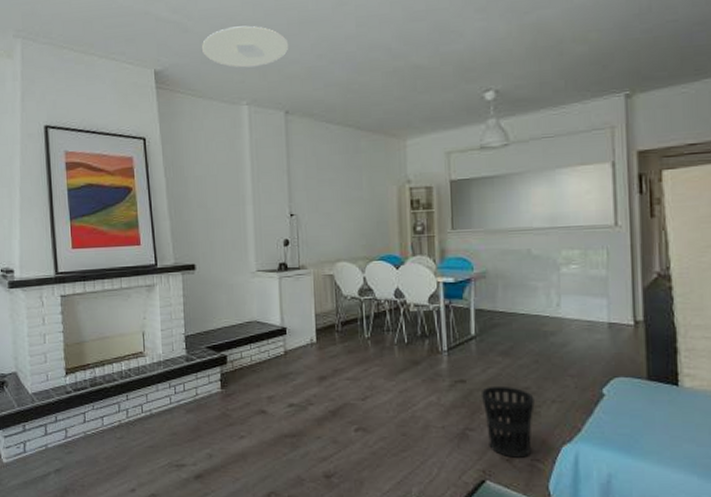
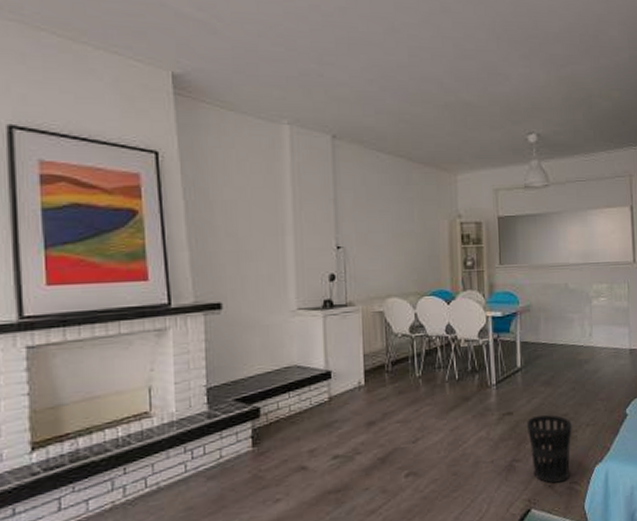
ceiling light: present [202,25,288,68] -> none [235,36,336,84]

